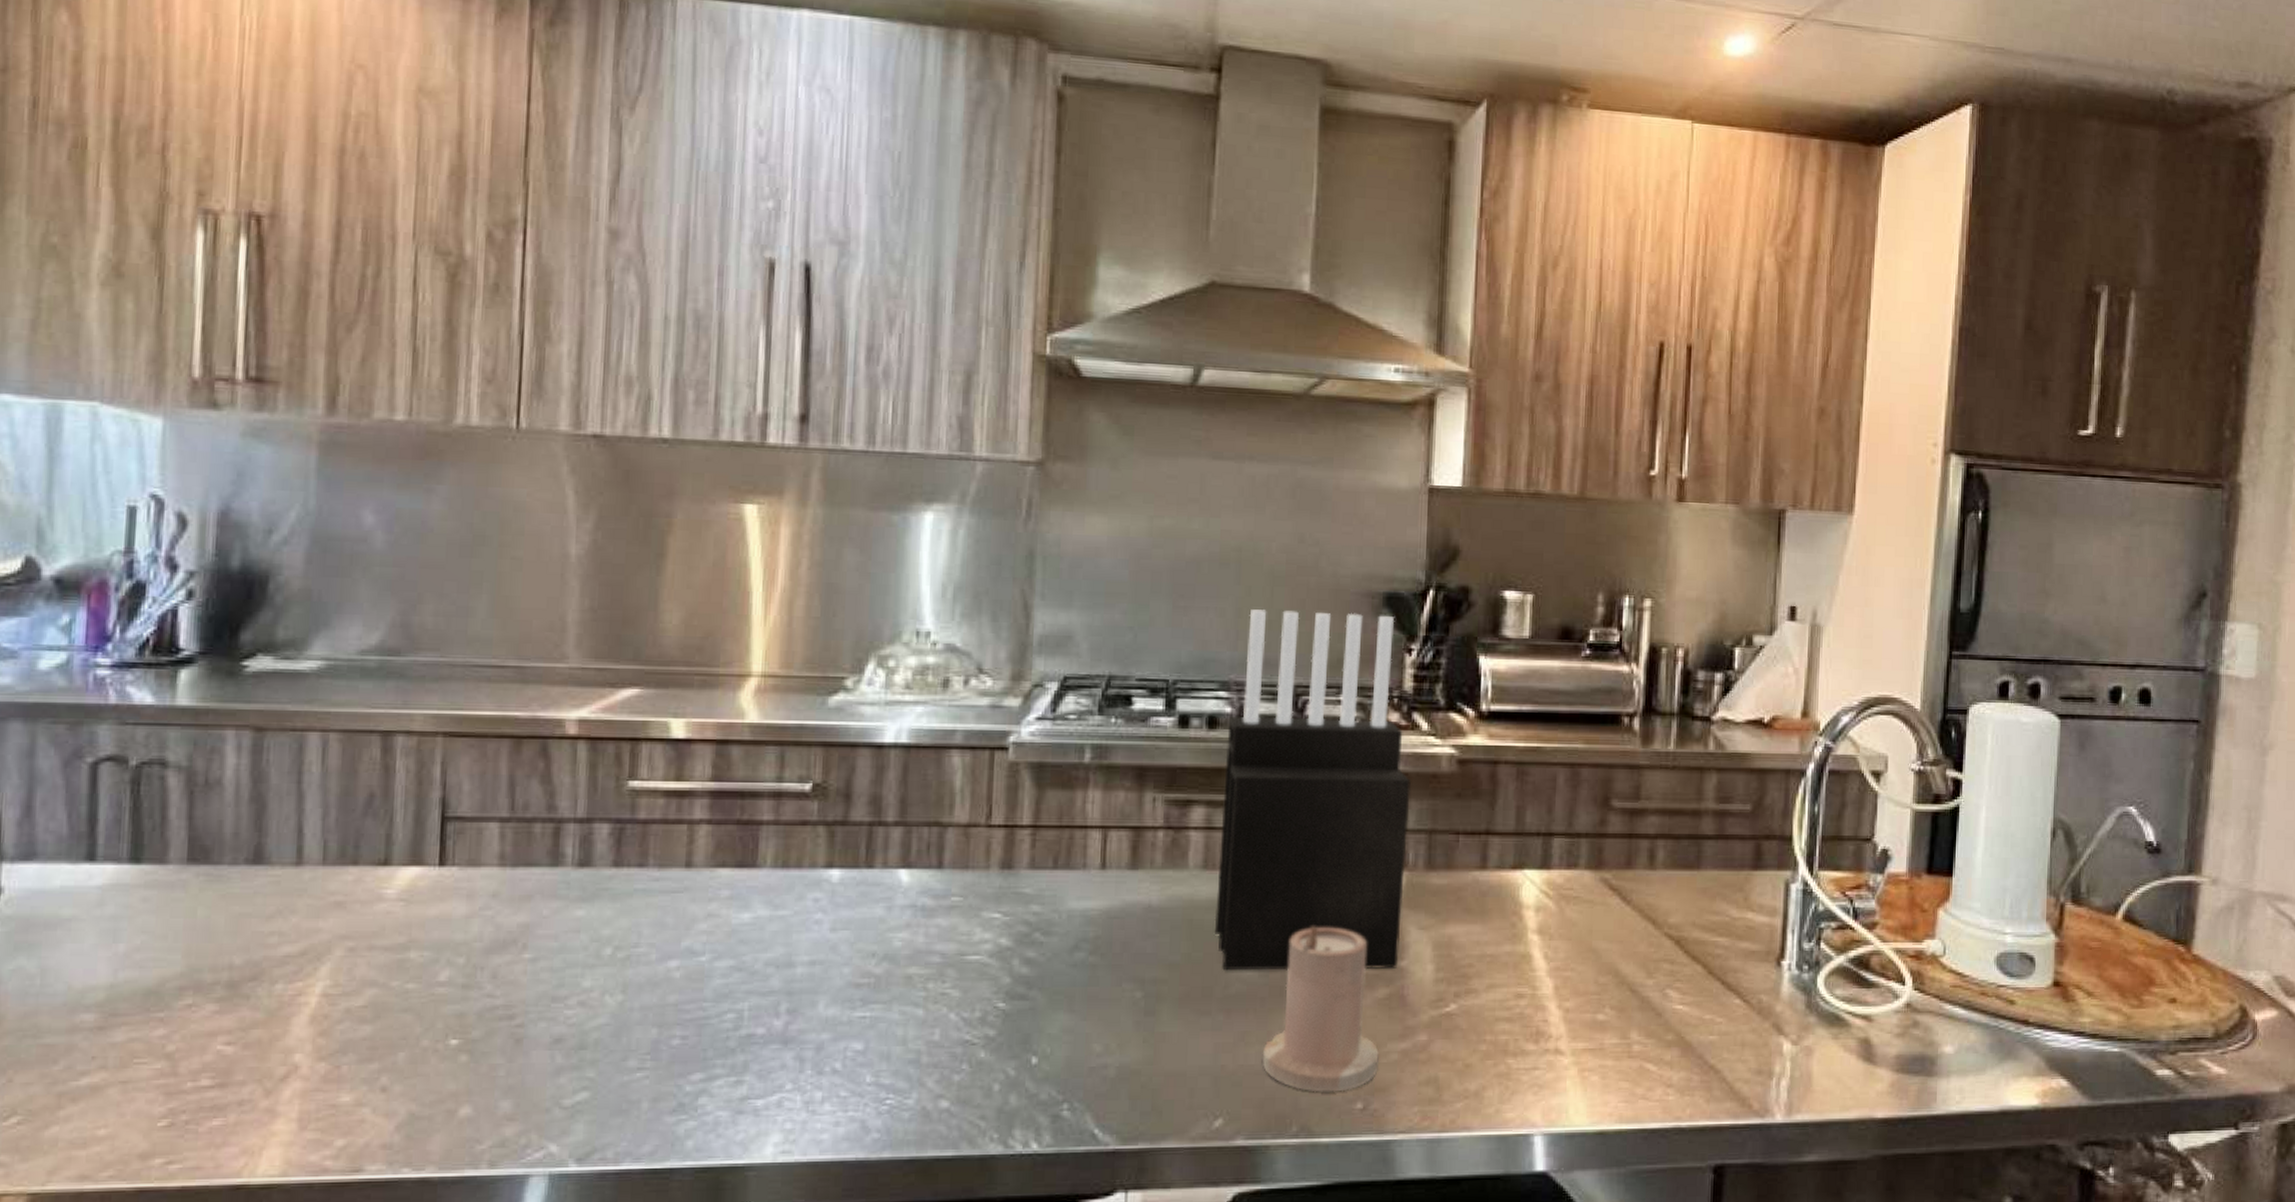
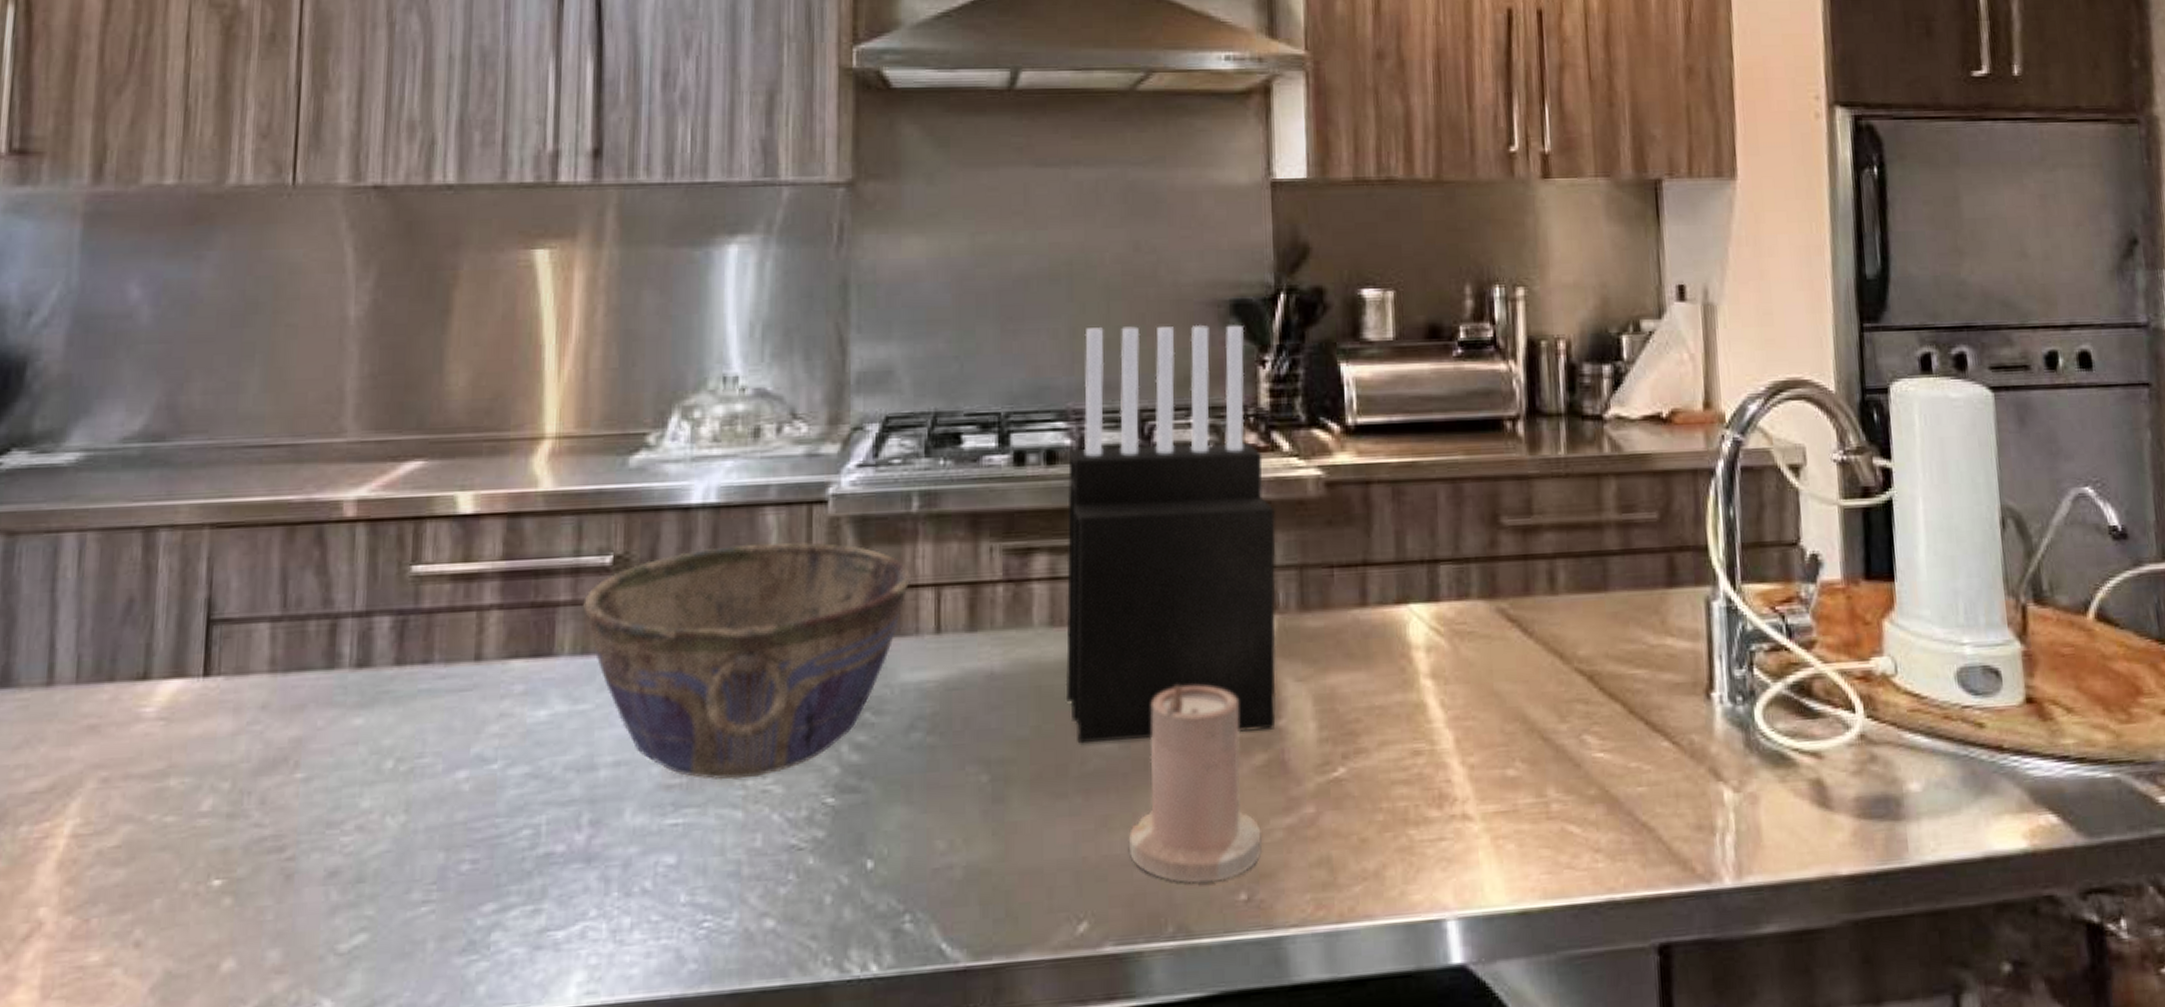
bowl: none [784,781,1081,982] -> present [583,542,910,780]

